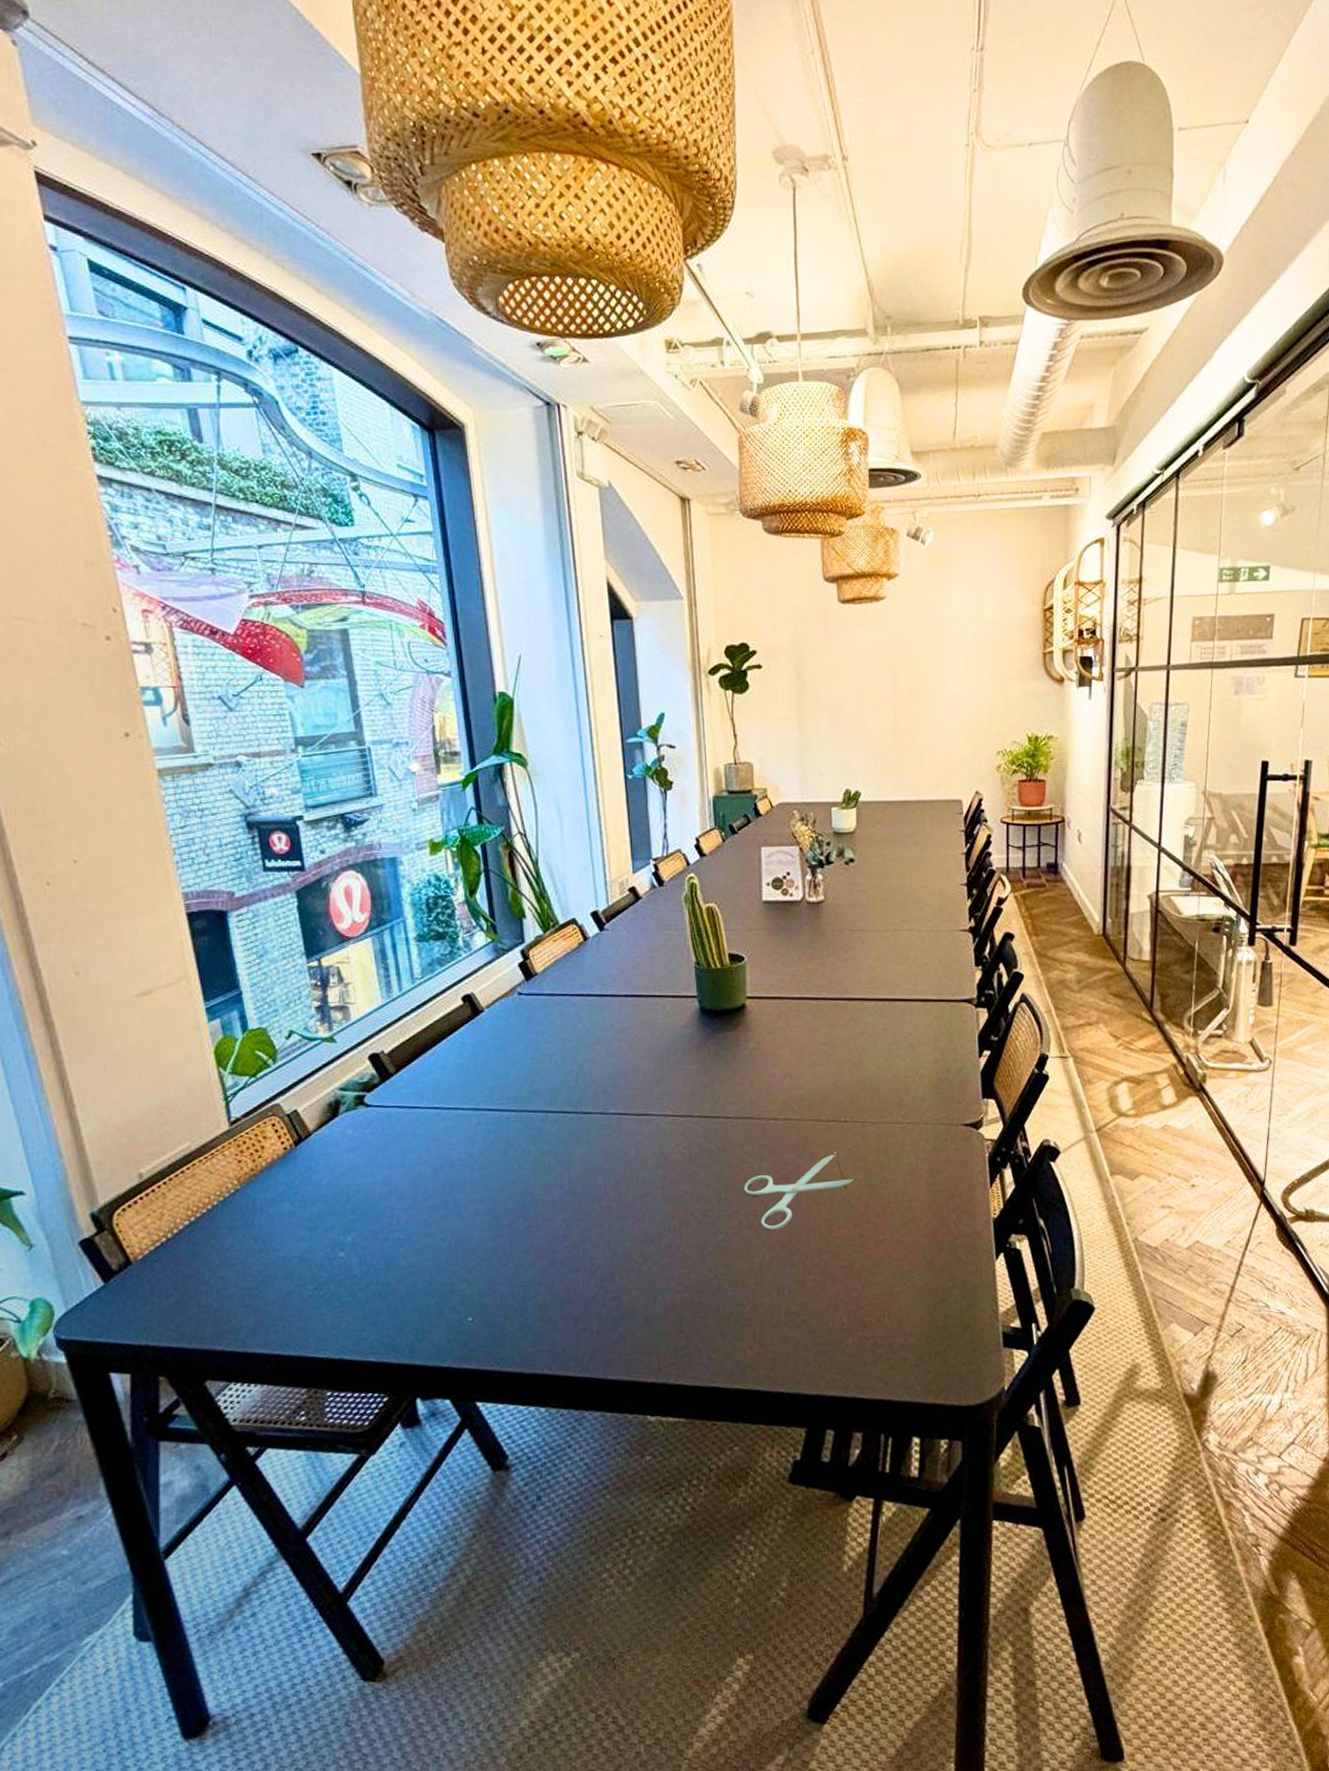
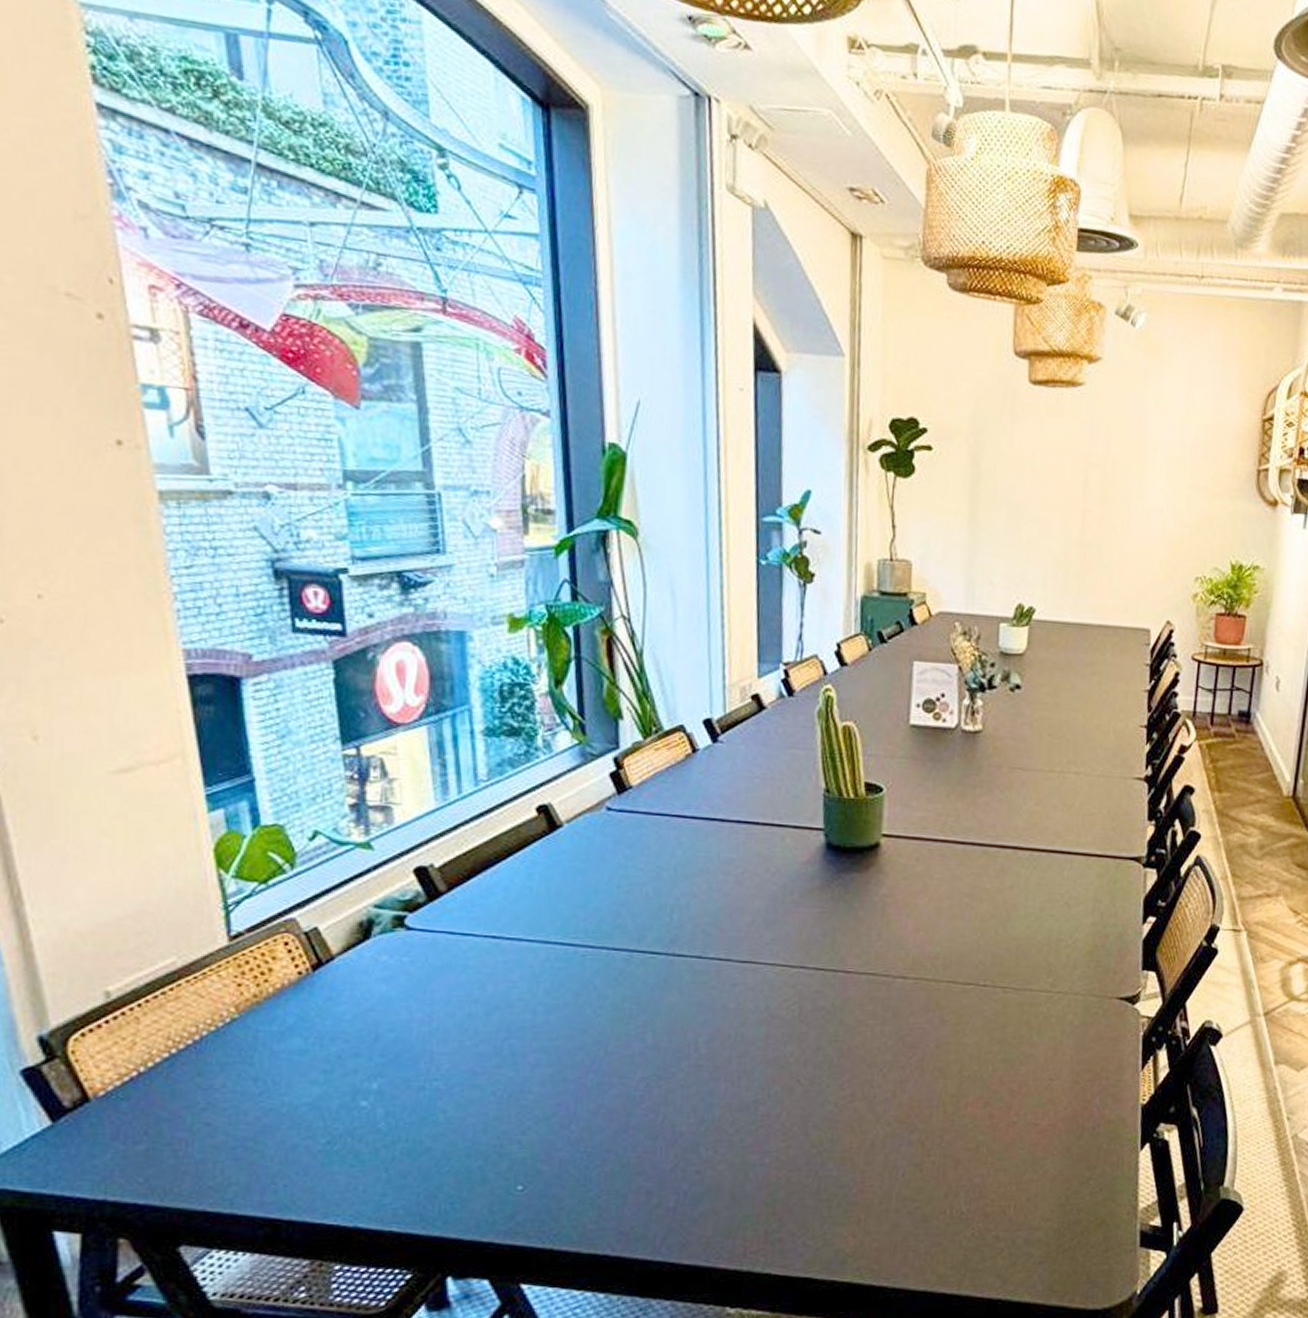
scissors: present [744,1152,855,1231] -> none [860,1019,990,1104]

